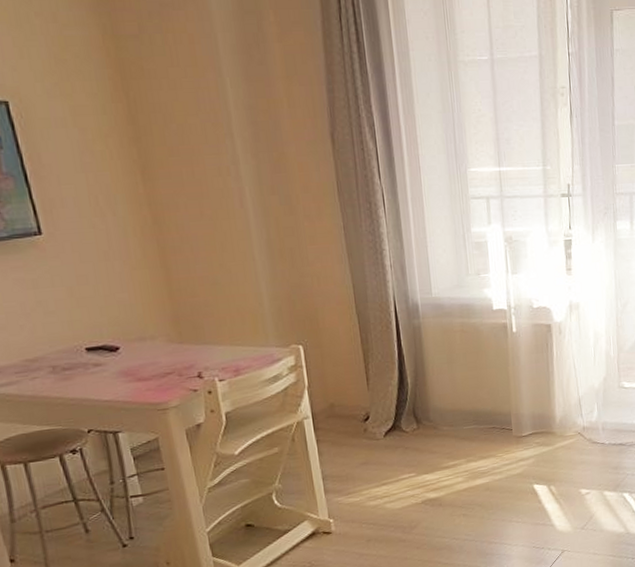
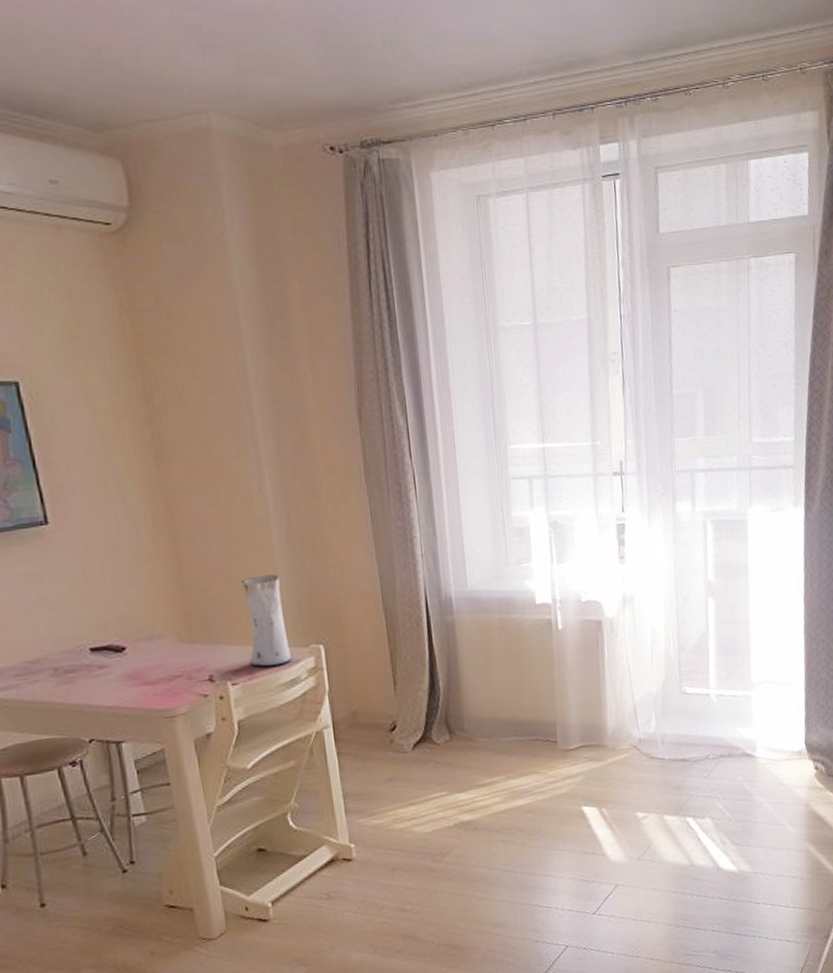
vase: none [225,282,274,365] -> present [241,574,292,667]

